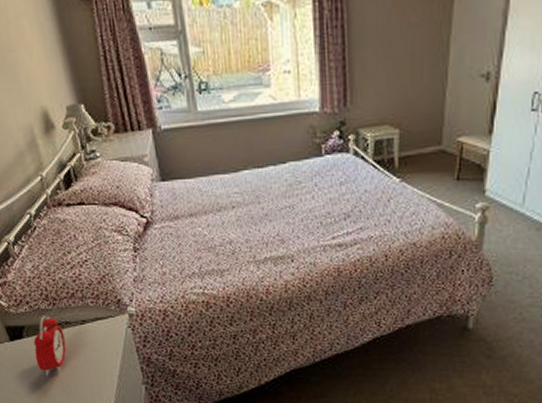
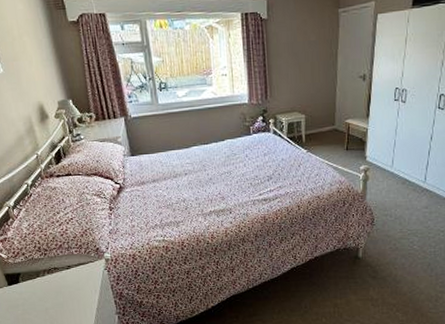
alarm clock: present [33,316,66,376] -> none [27,264,55,313]

